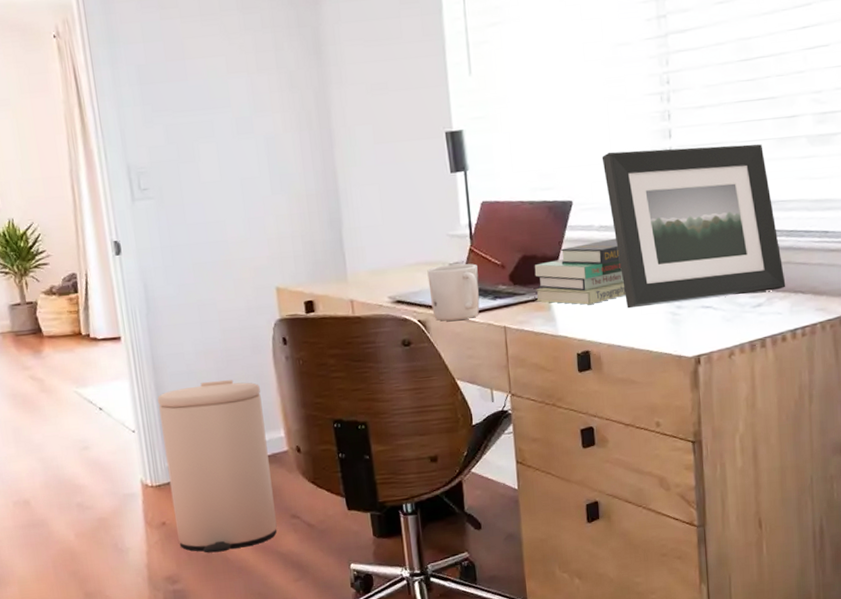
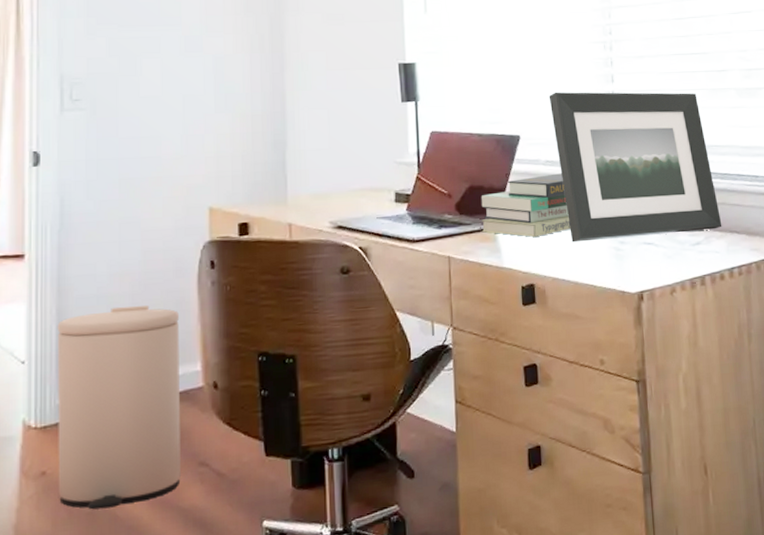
mug: present [427,263,480,321] -> none [372,191,425,249]

